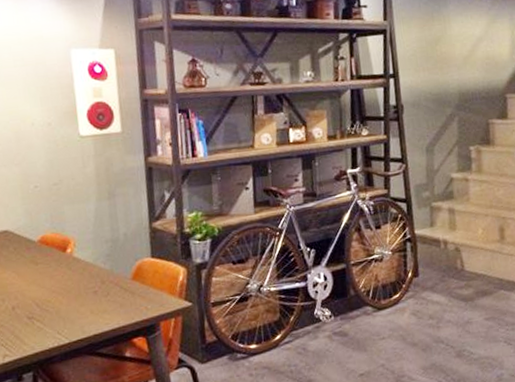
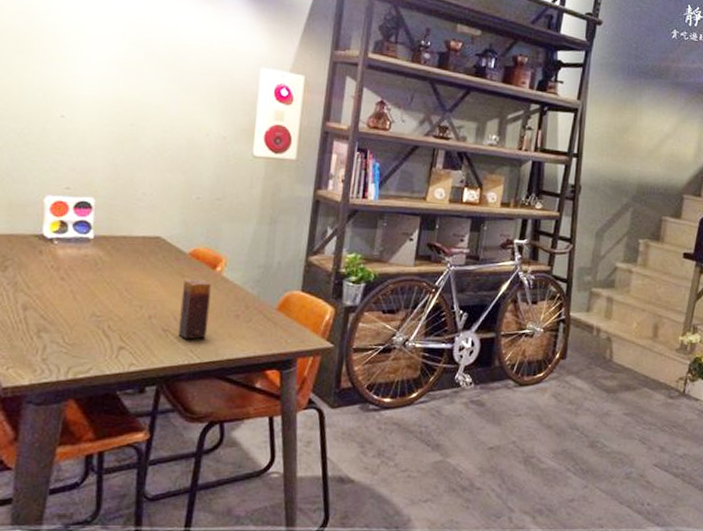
candle: none [38,264,70,324] -> present [178,279,211,340]

